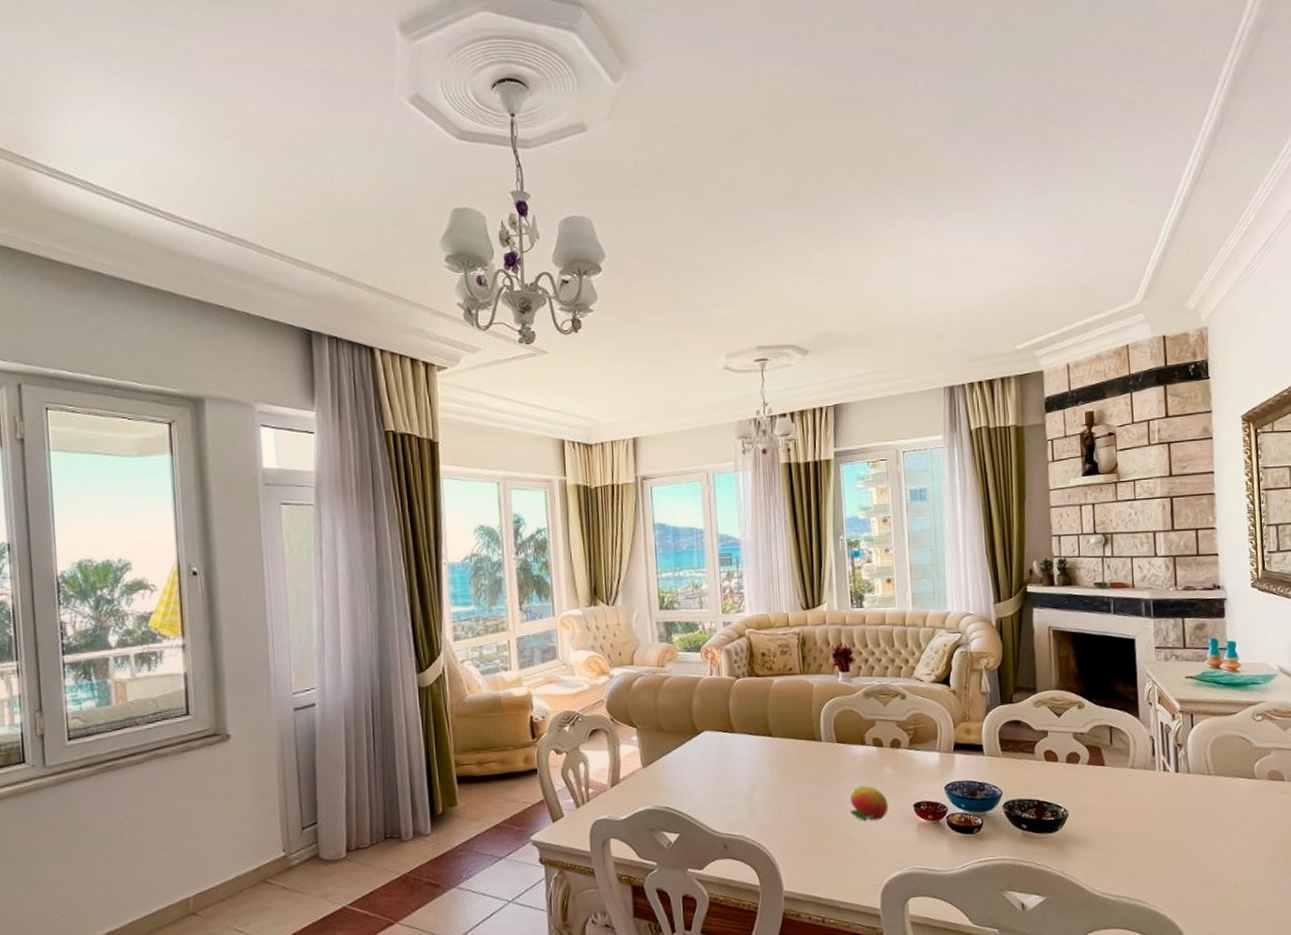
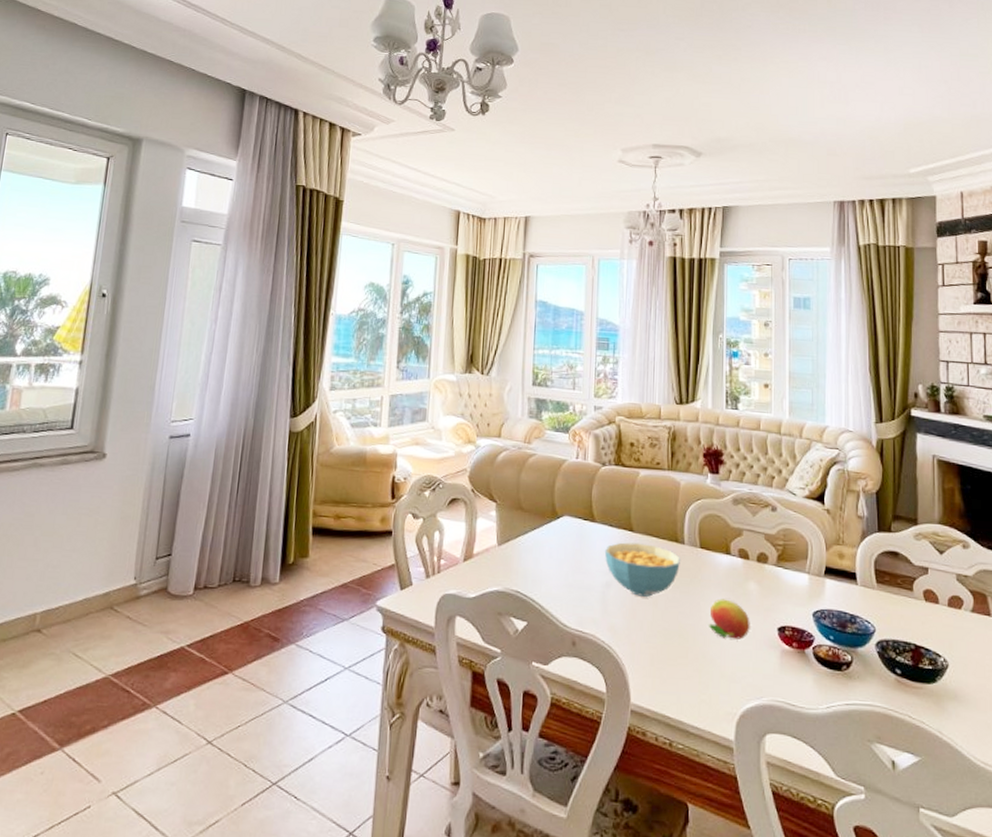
cereal bowl: none [746,746,819,795] -> present [604,542,680,597]

